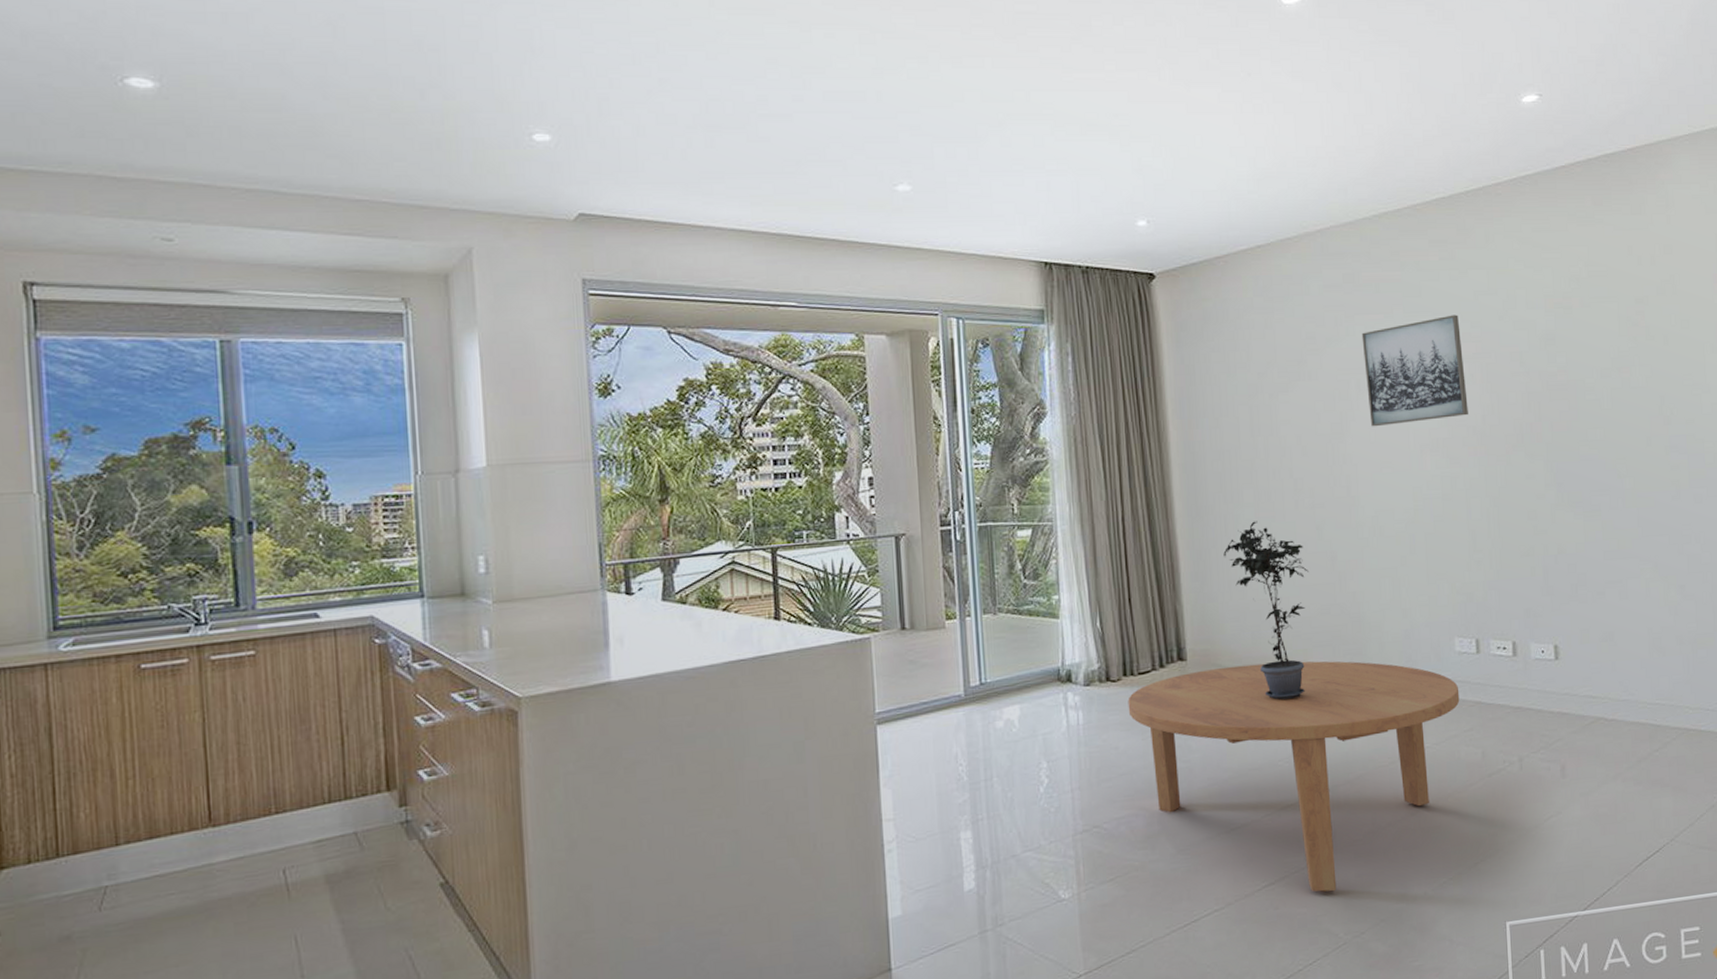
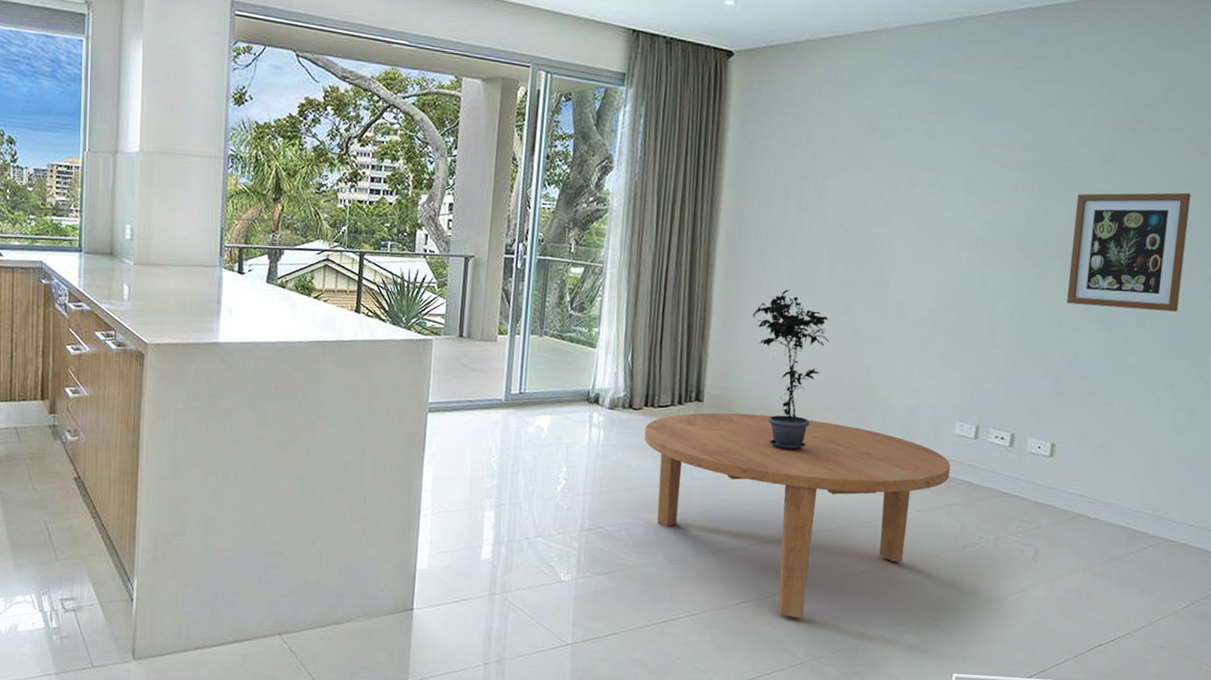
wall art: present [1361,314,1468,427] -> none [914,123,1022,221]
wall art: none [1526,364,1646,494] -> present [1066,192,1191,312]

